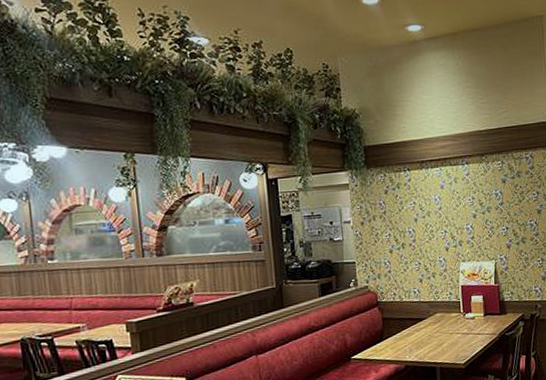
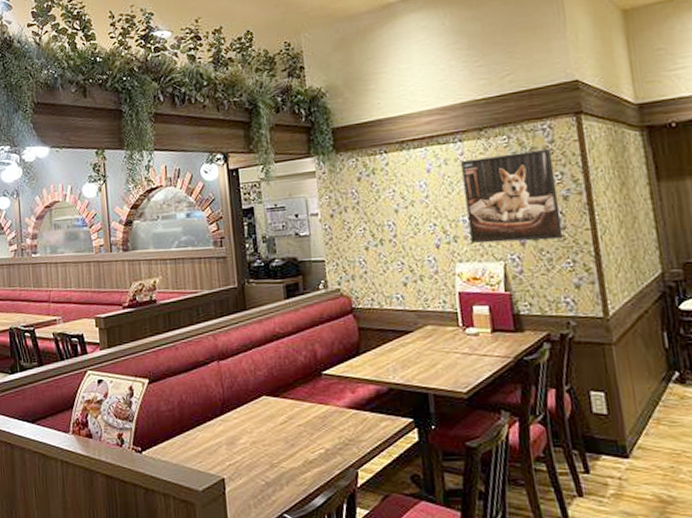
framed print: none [467,173,536,247] -> present [461,148,564,244]

